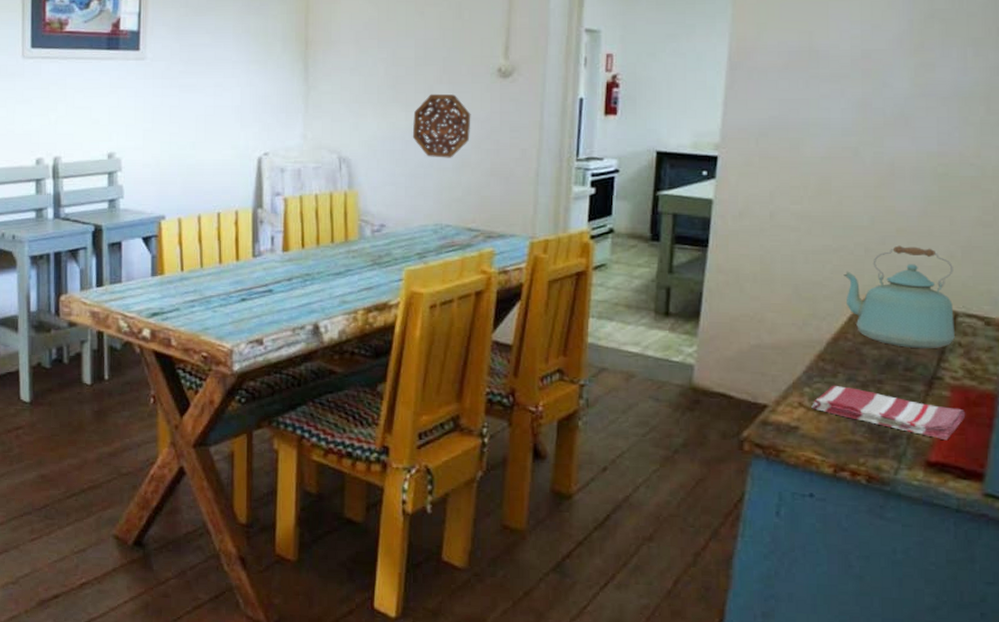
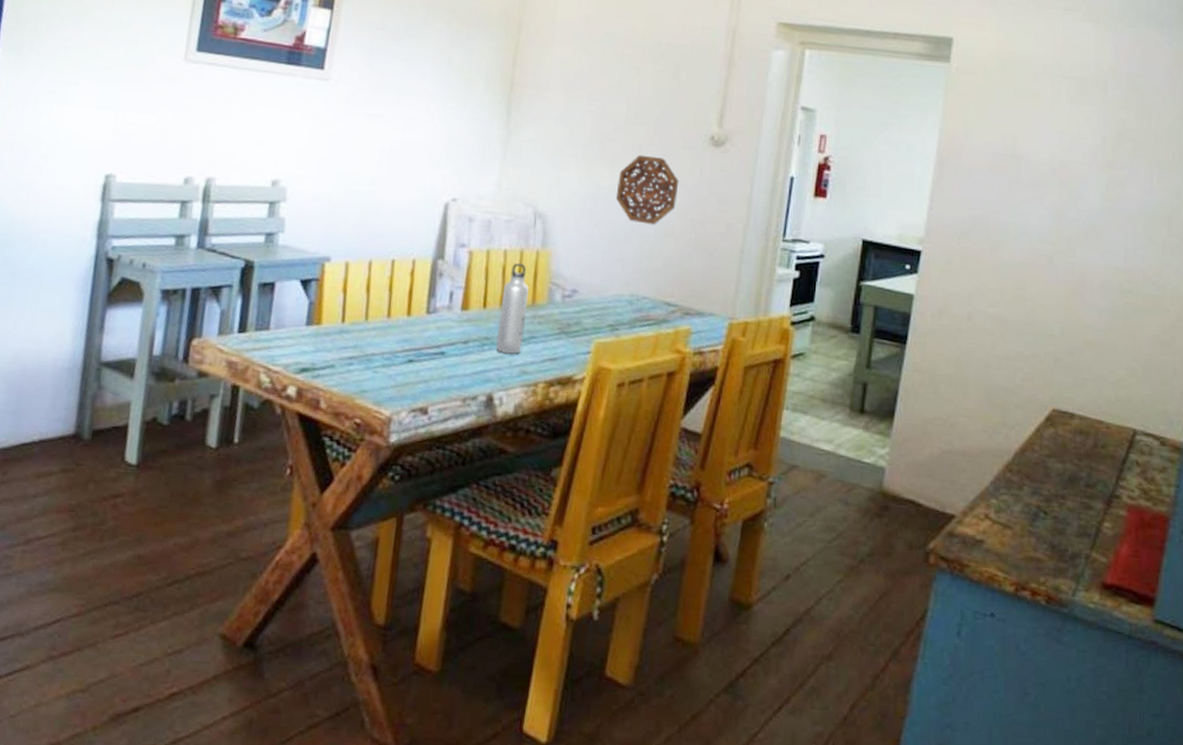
water bottle: none [316,204,342,286] -> present [496,262,530,354]
dish towel: present [811,385,966,441] -> none [997,497,1140,562]
kettle: present [844,245,955,349] -> none [1034,358,1134,466]

